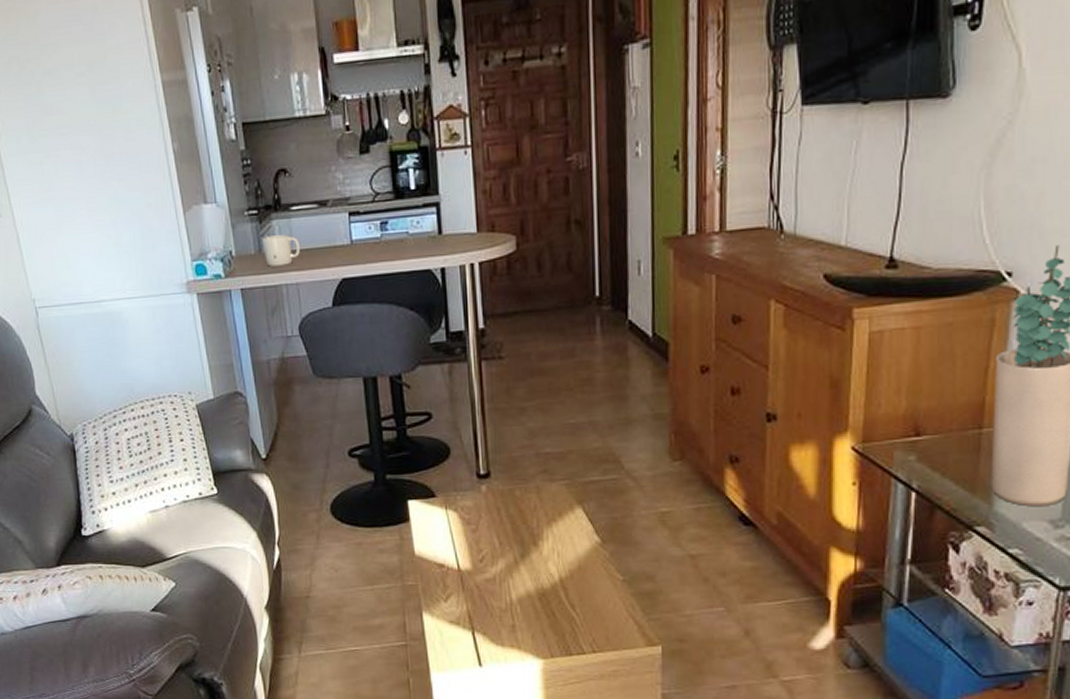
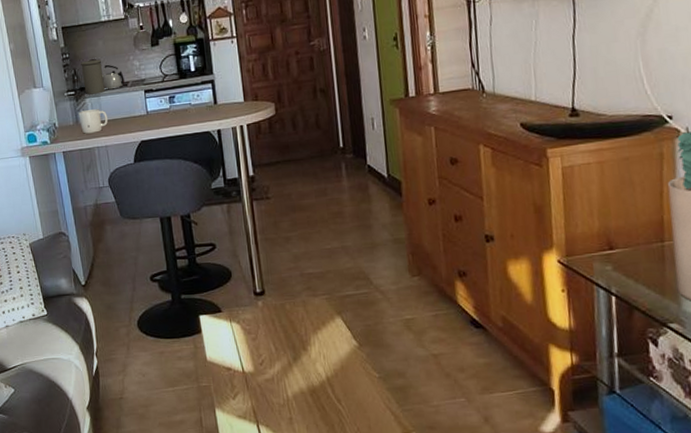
canister: none [266,168,297,216] -> present [81,59,105,95]
kettle: none [294,175,323,210] -> present [102,64,125,90]

